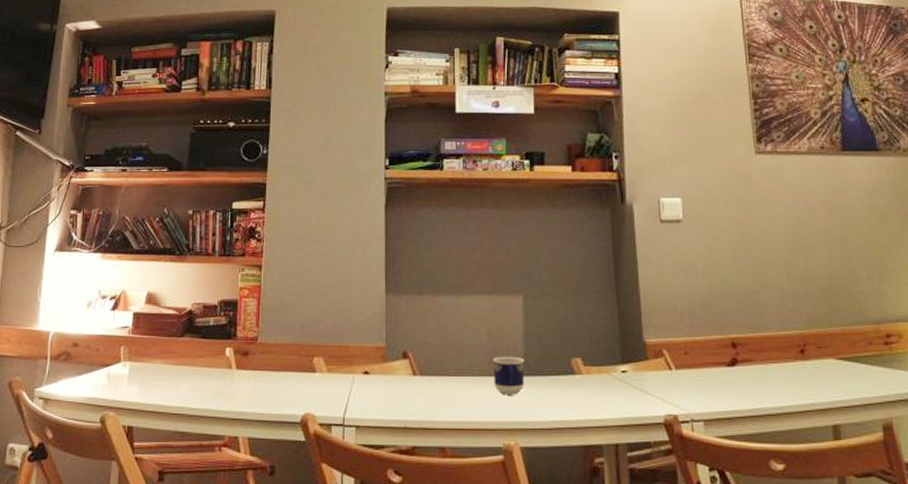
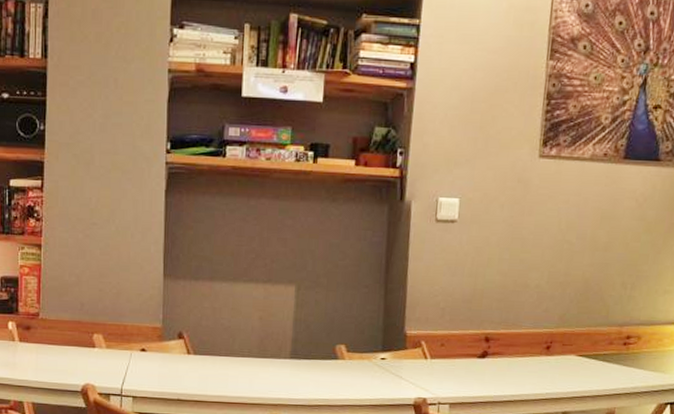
cup: present [493,356,525,395] -> none [262,340,293,376]

